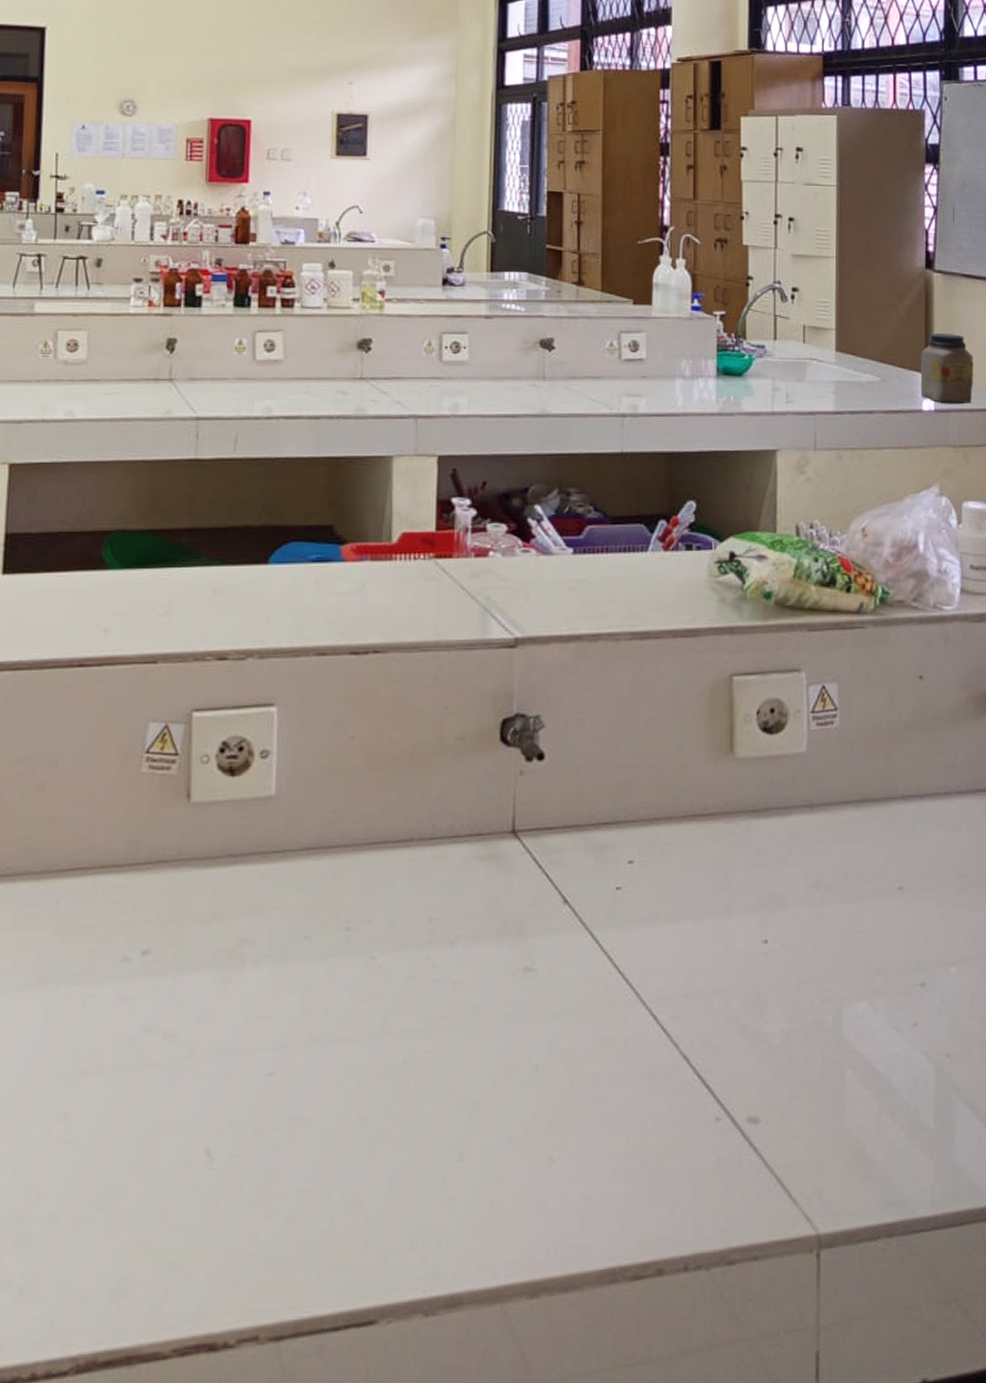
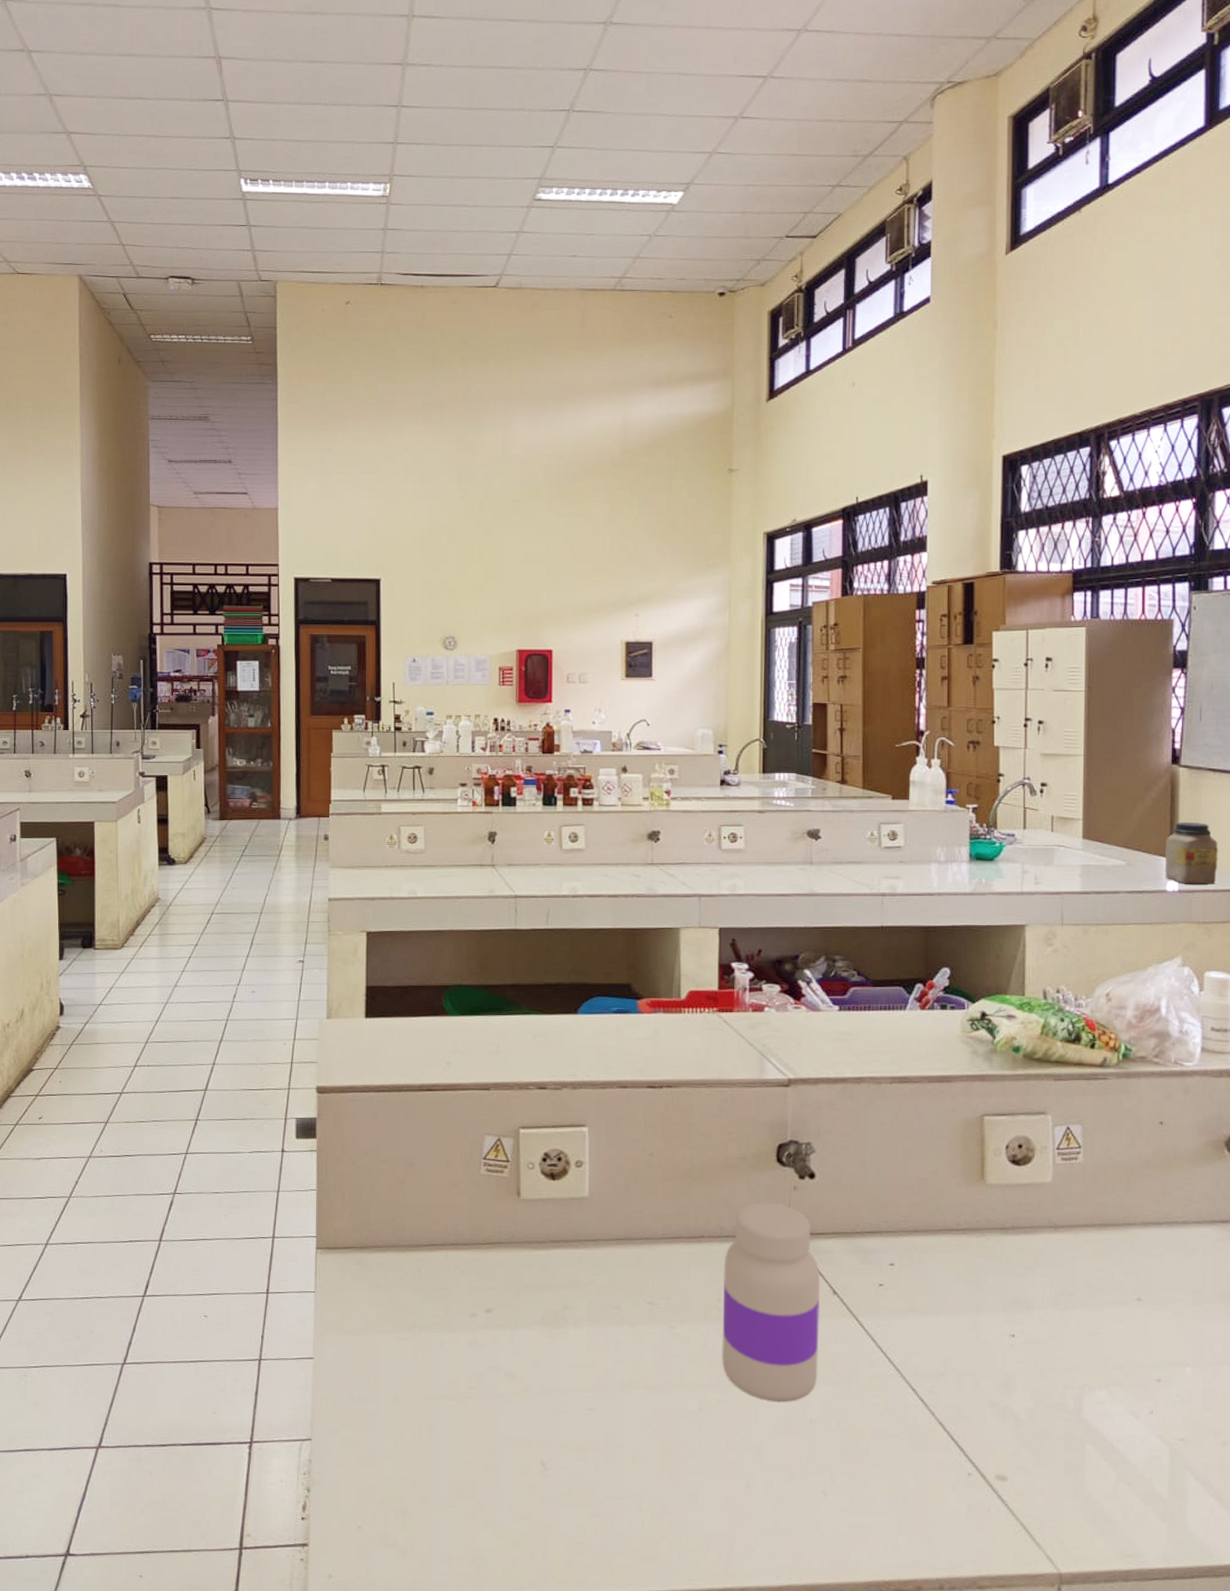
jar: none [431,790,549,1045] -> present [721,1200,821,1402]

